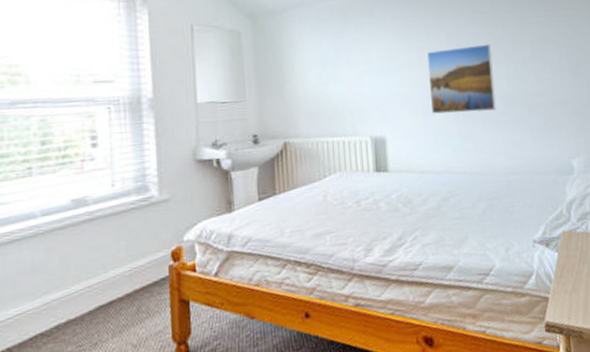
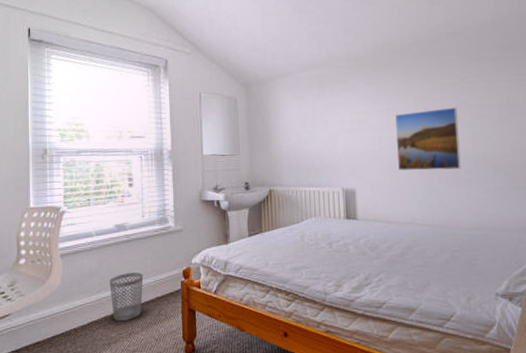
wastebasket: none [63,260,115,330] -> present [109,272,144,322]

